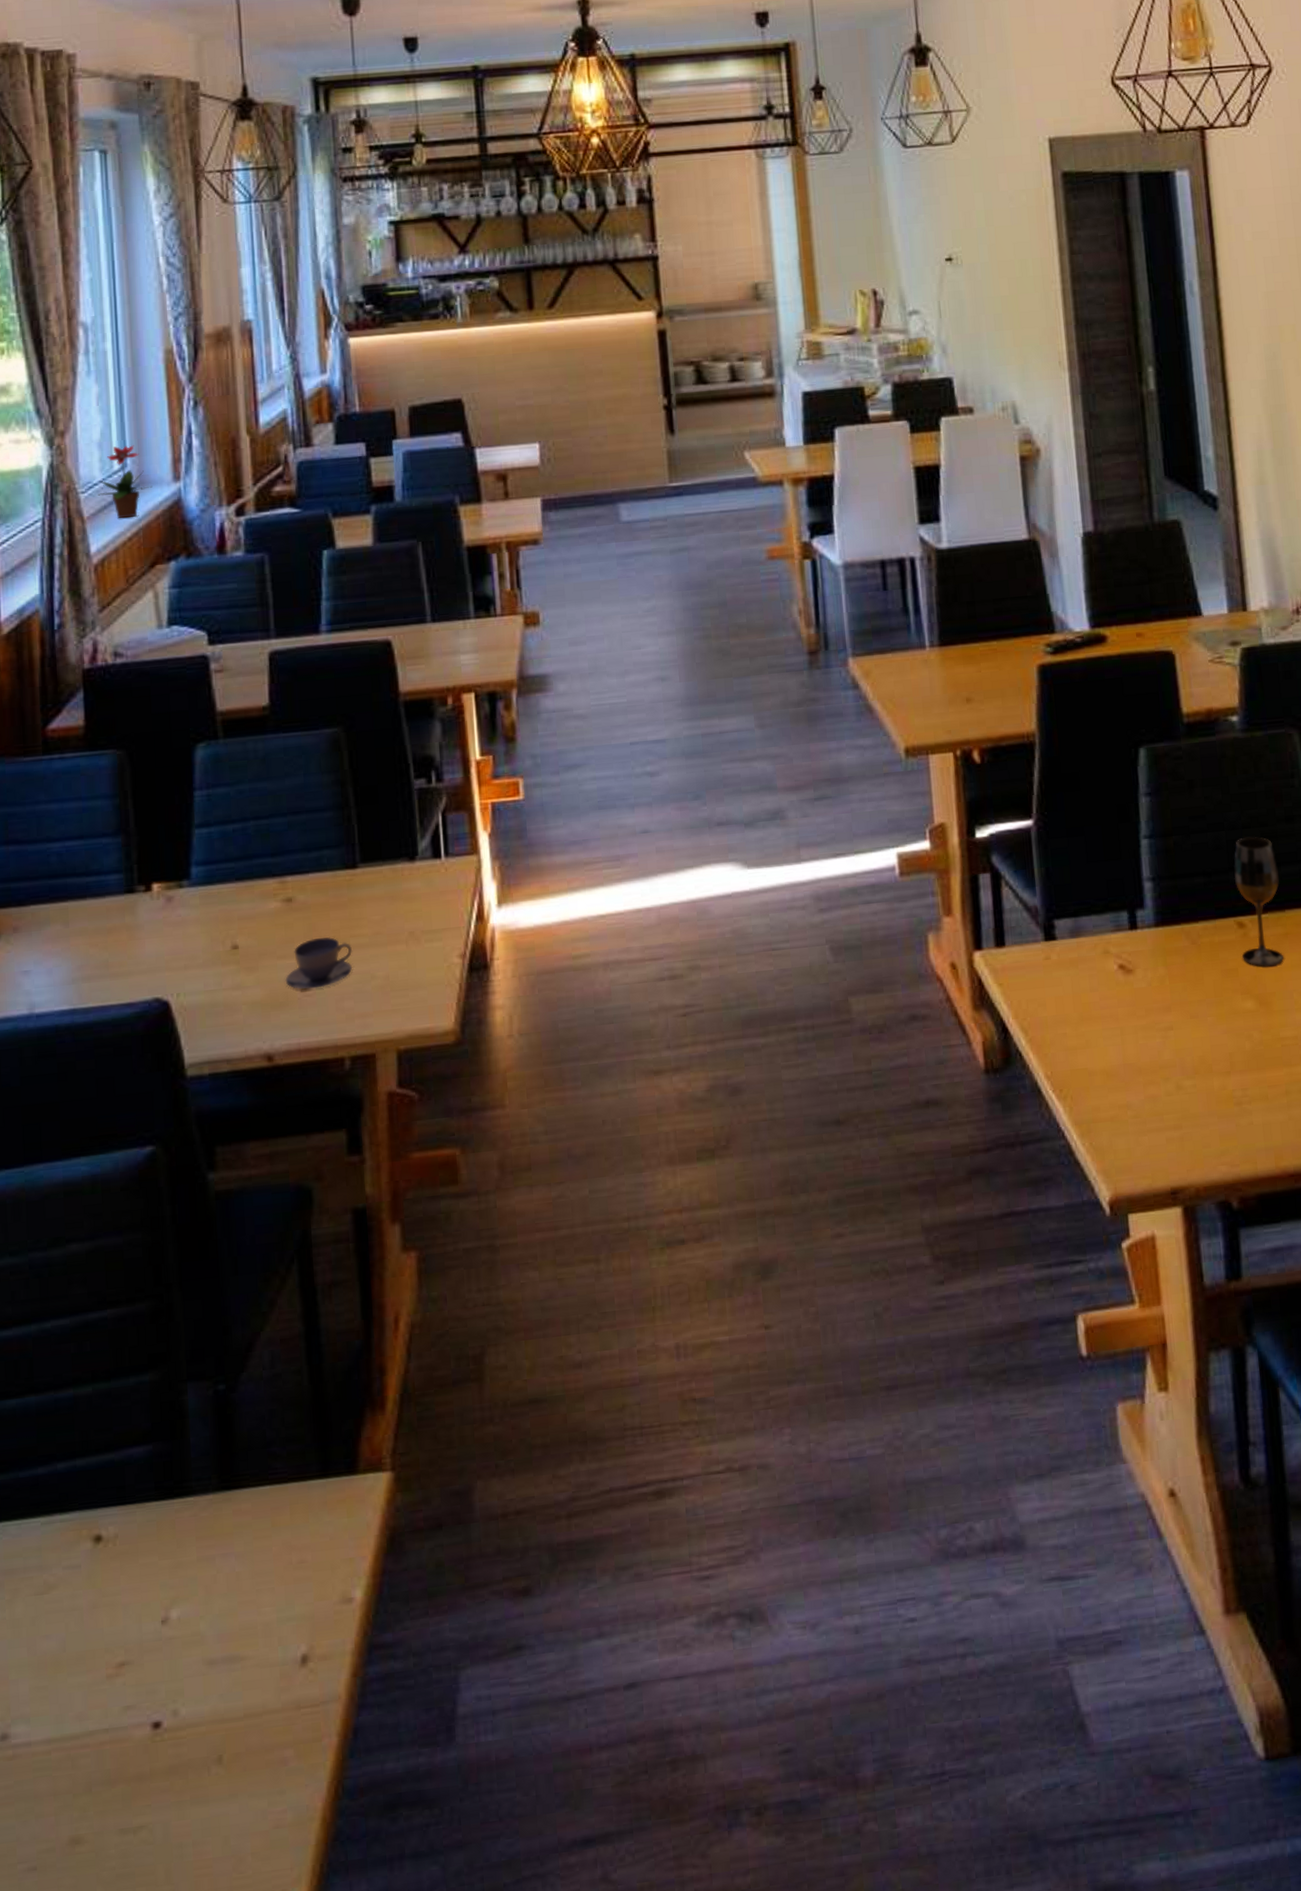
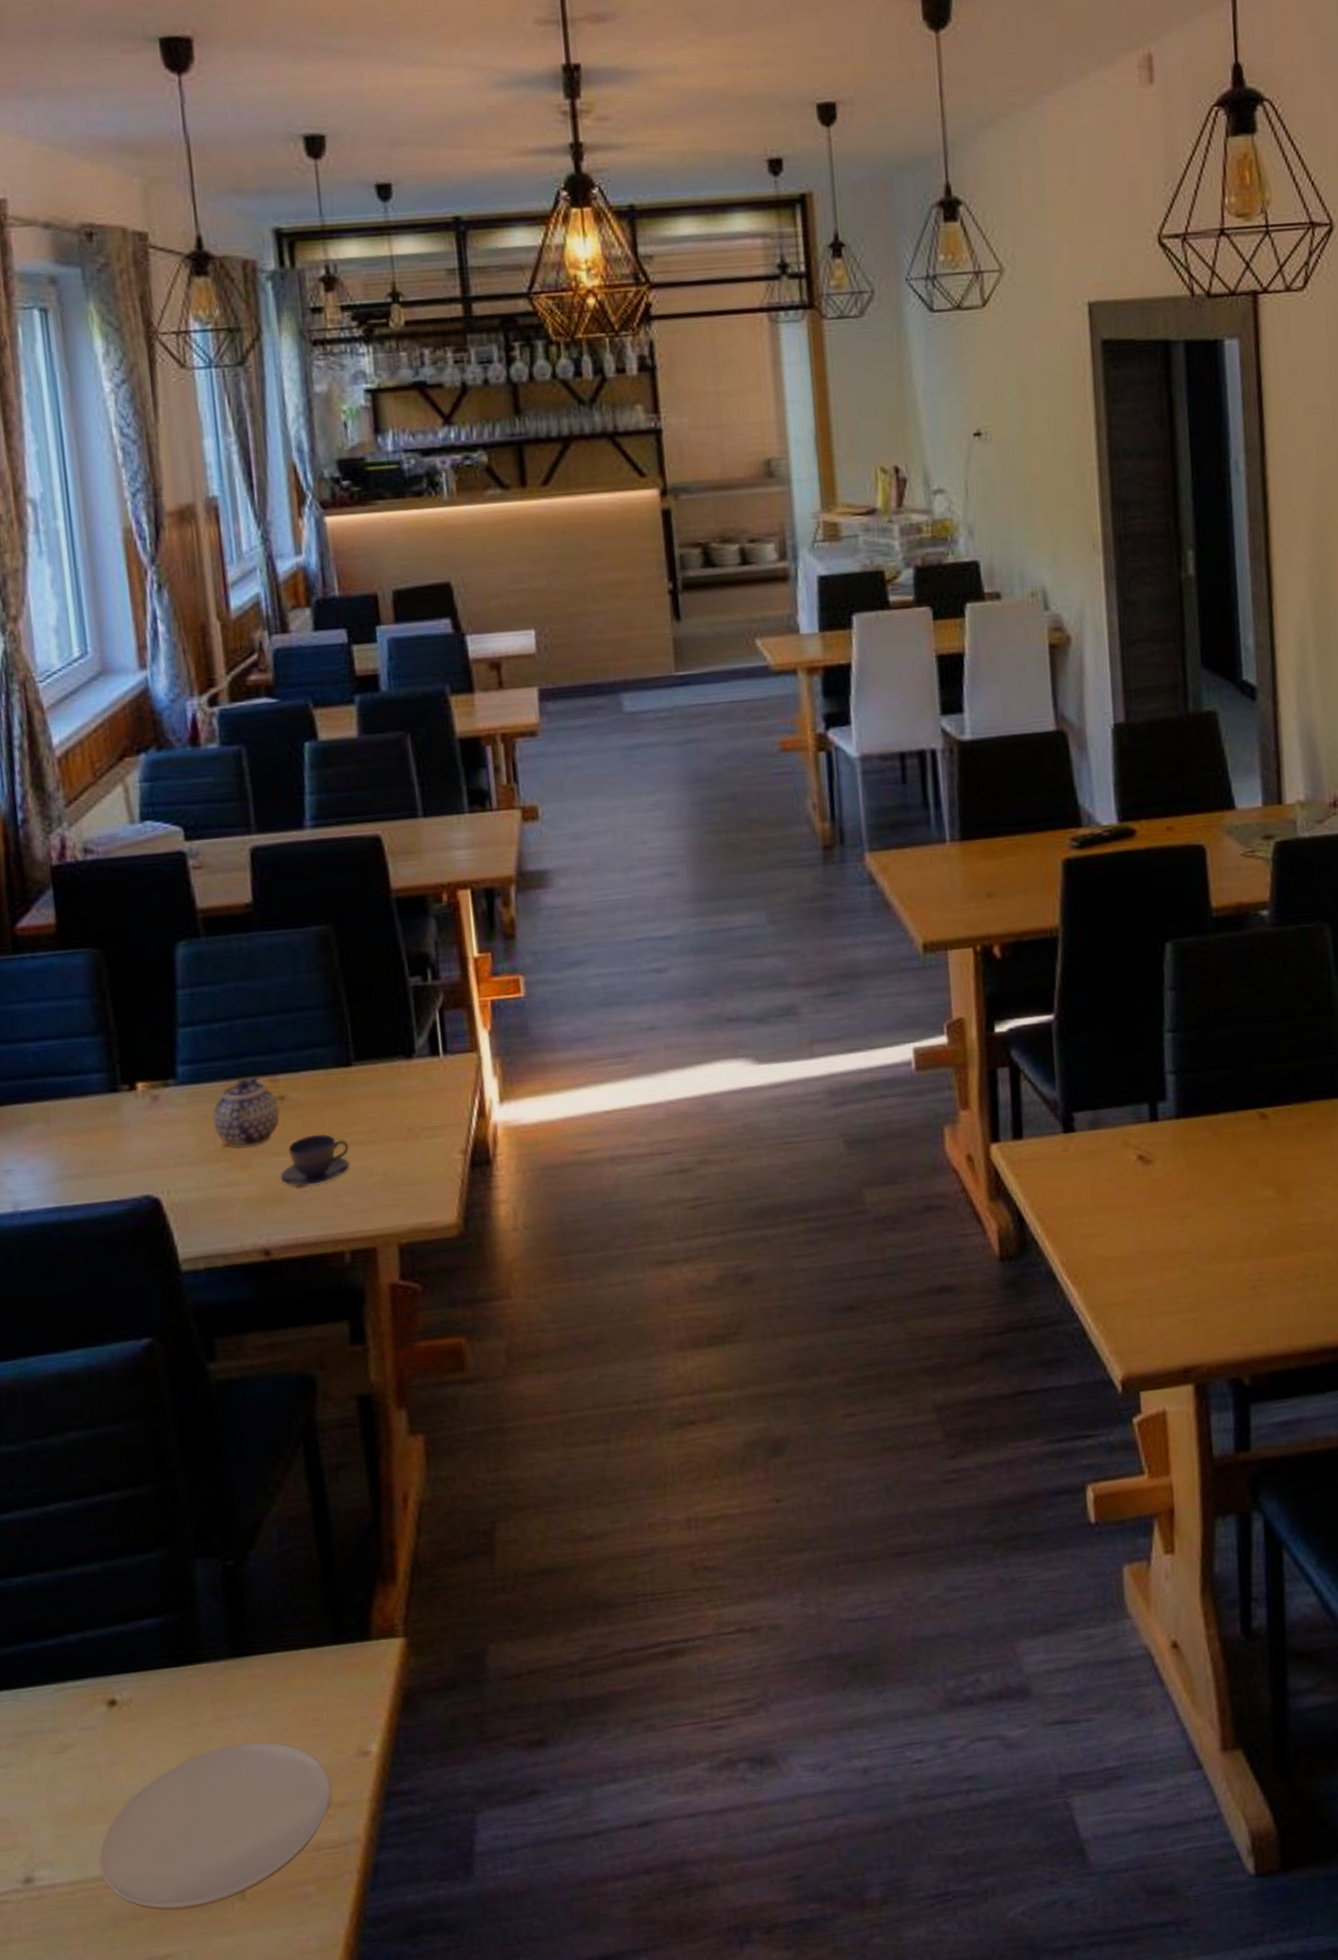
plate: none [76,1585,313,1775] -> present [99,1742,331,1911]
potted flower: present [98,445,153,518] -> none [57,631,117,709]
teapot: none [223,878,288,951] -> present [212,1076,280,1149]
wine glass: present [1233,836,1285,967] -> none [1257,1029,1306,1156]

